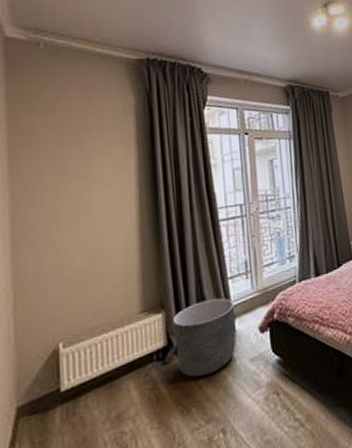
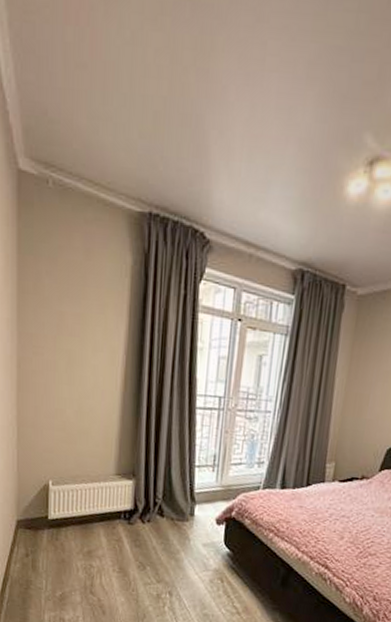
planter: present [172,298,236,378] -> none [140,480,198,545]

